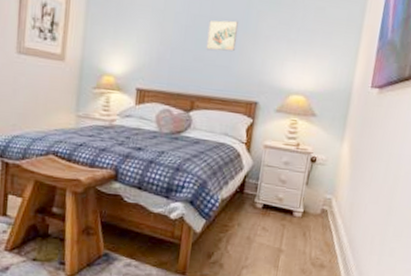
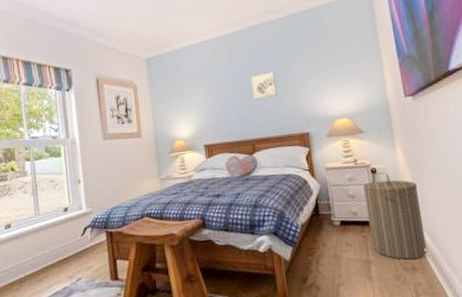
laundry hamper: none [287,166,353,257] -> present [363,174,428,260]

